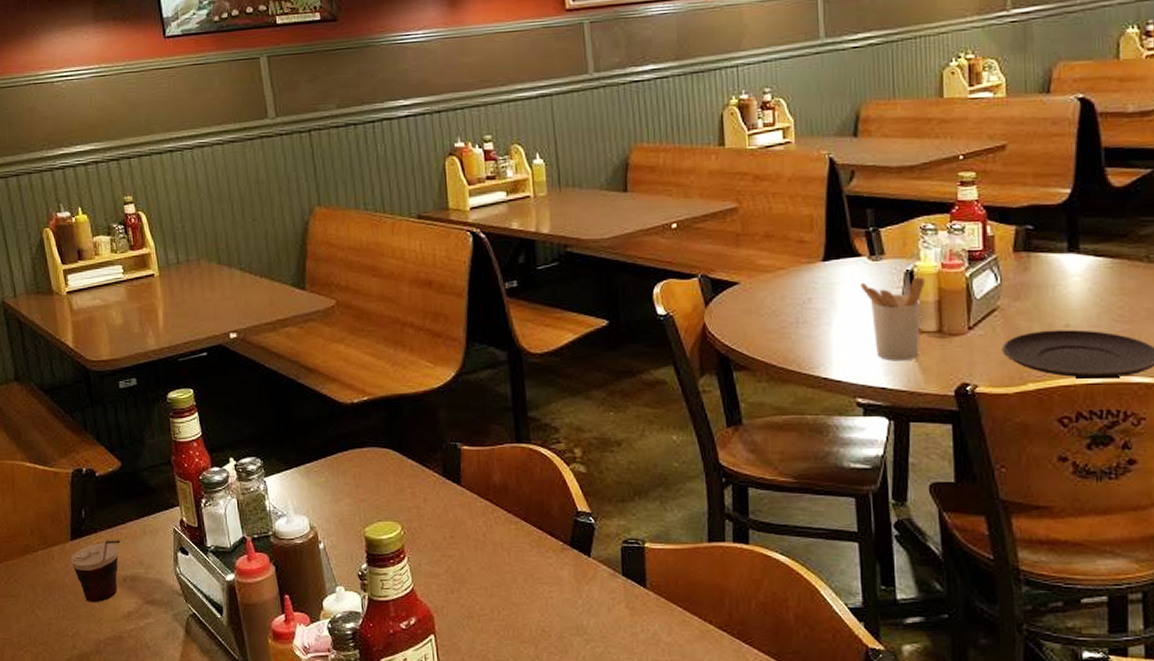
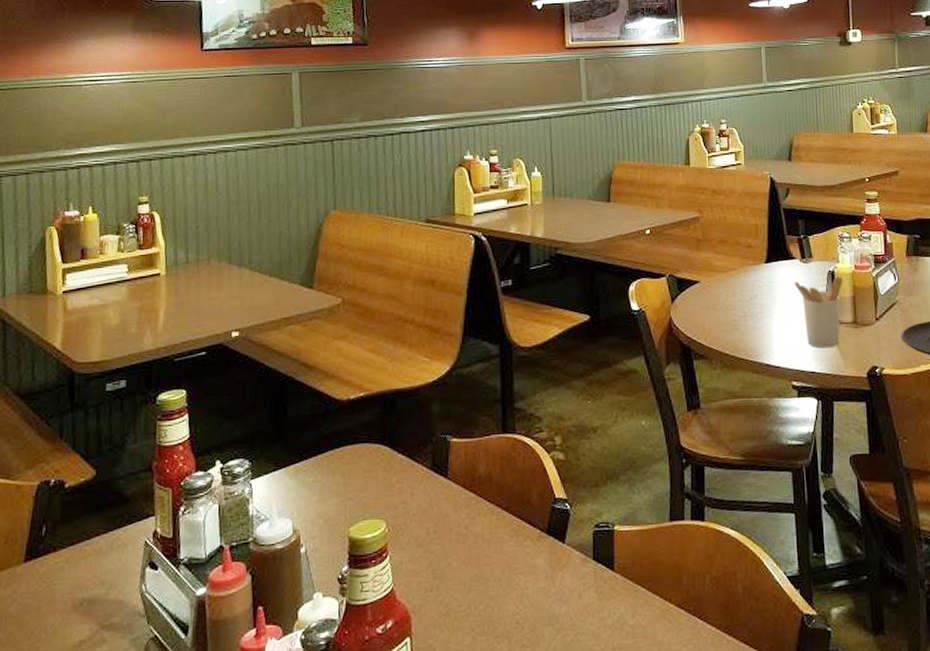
cup: present [70,540,120,603] -> none [20,558,82,634]

